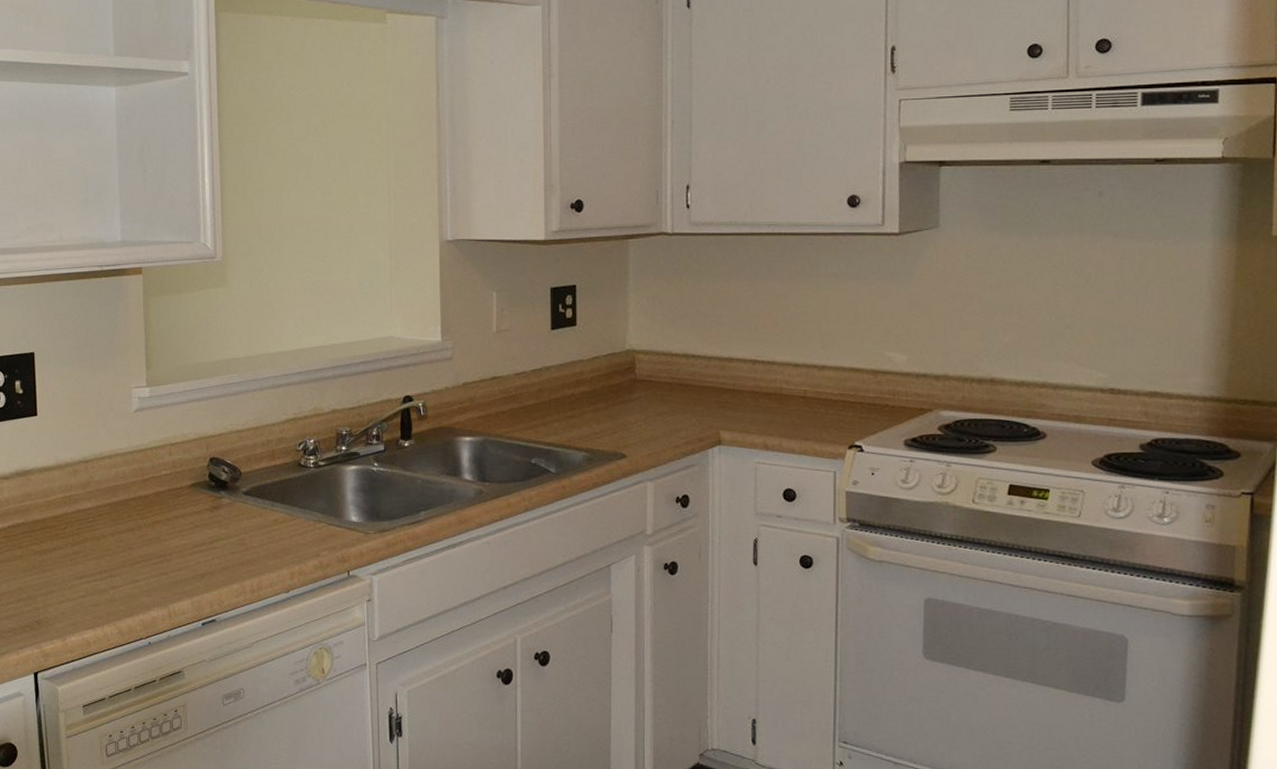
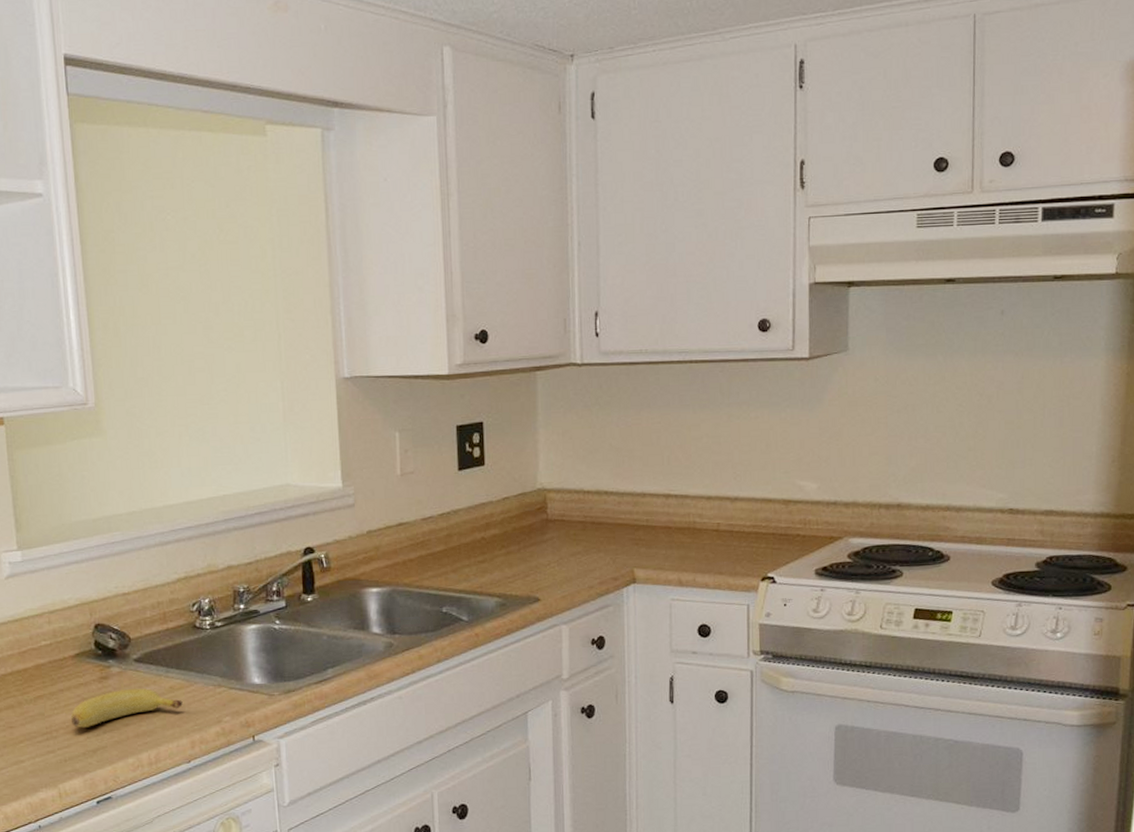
banana: none [183,520,285,553] -> present [70,688,183,728]

